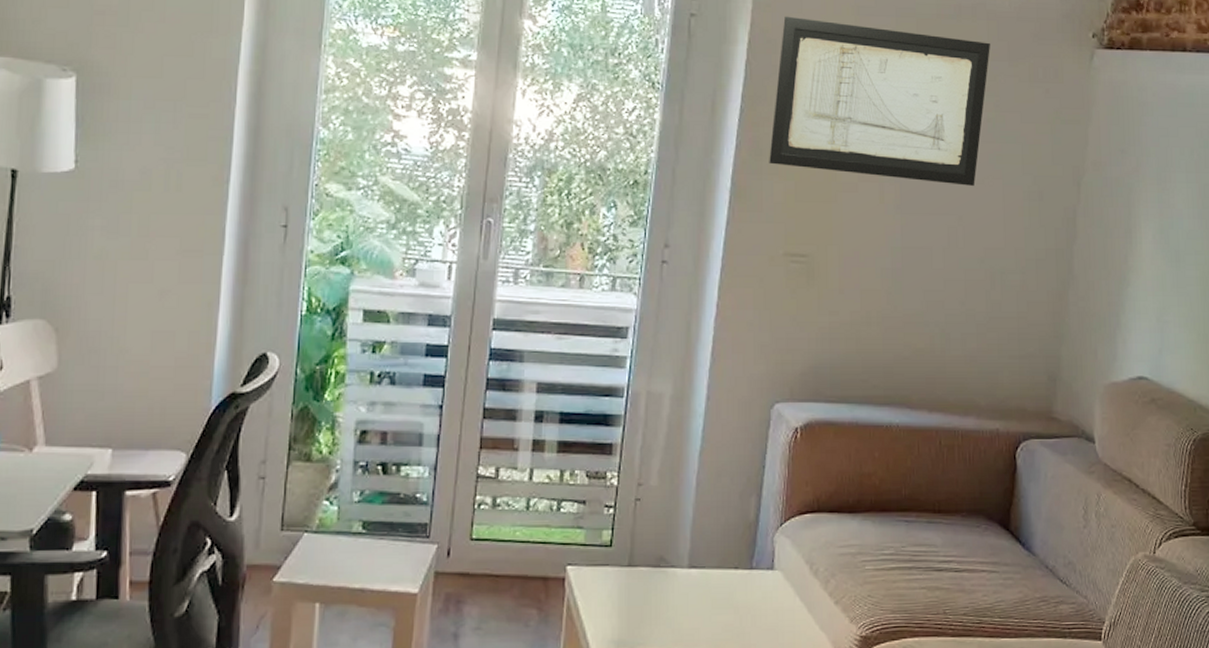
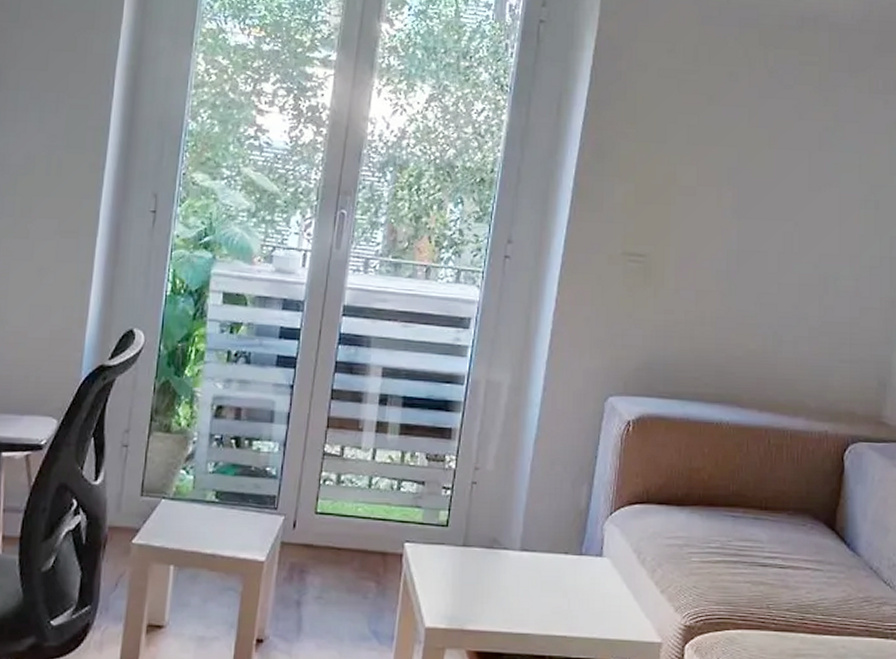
wall art: present [769,16,990,186] -> none [611,24,831,193]

